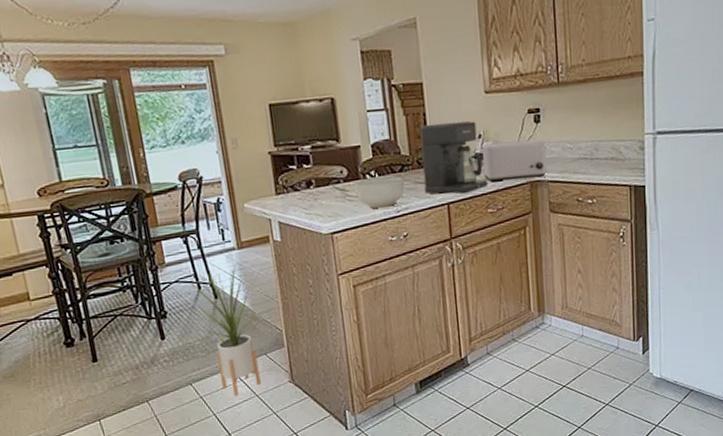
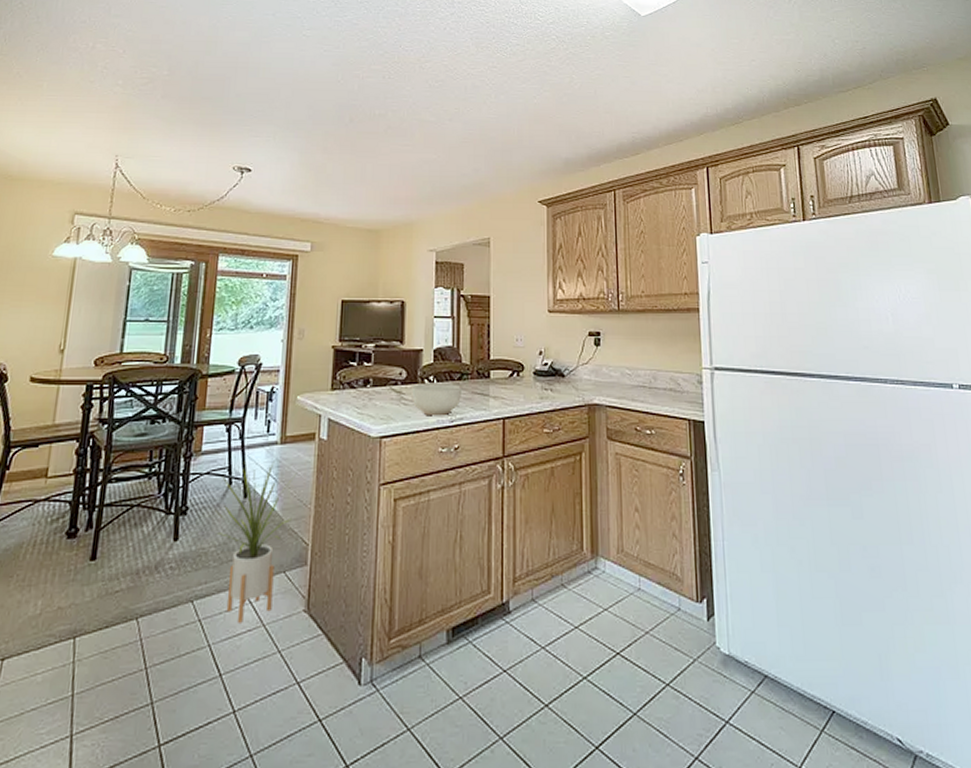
coffee maker: present [419,121,489,195] -> none [480,336,546,410]
toaster: present [481,139,547,183] -> none [541,361,606,402]

